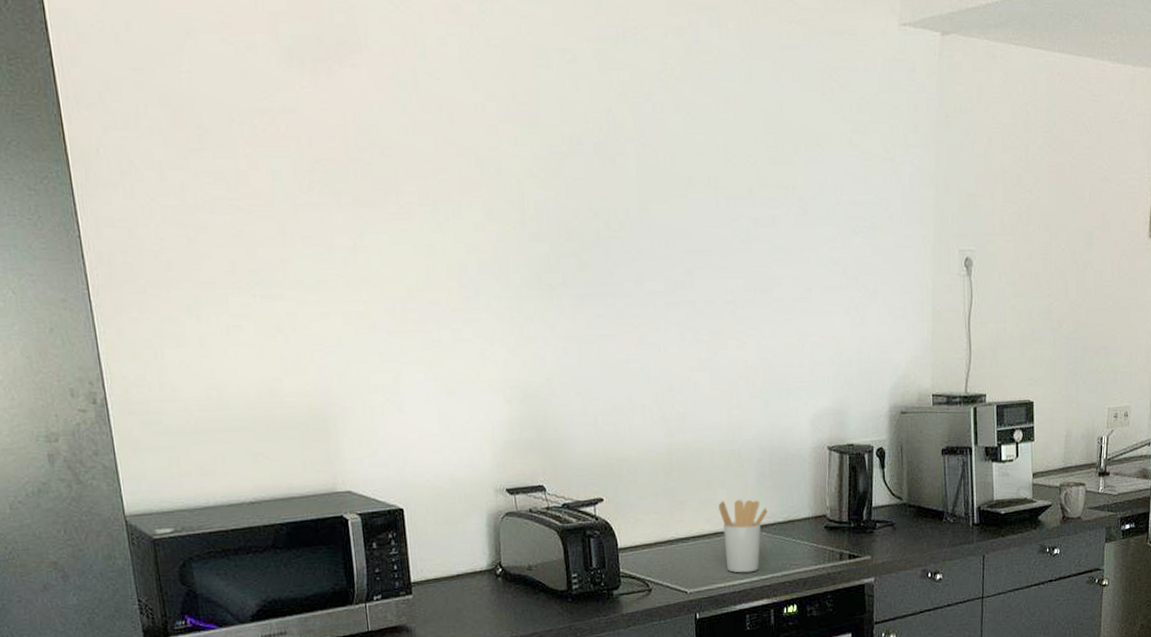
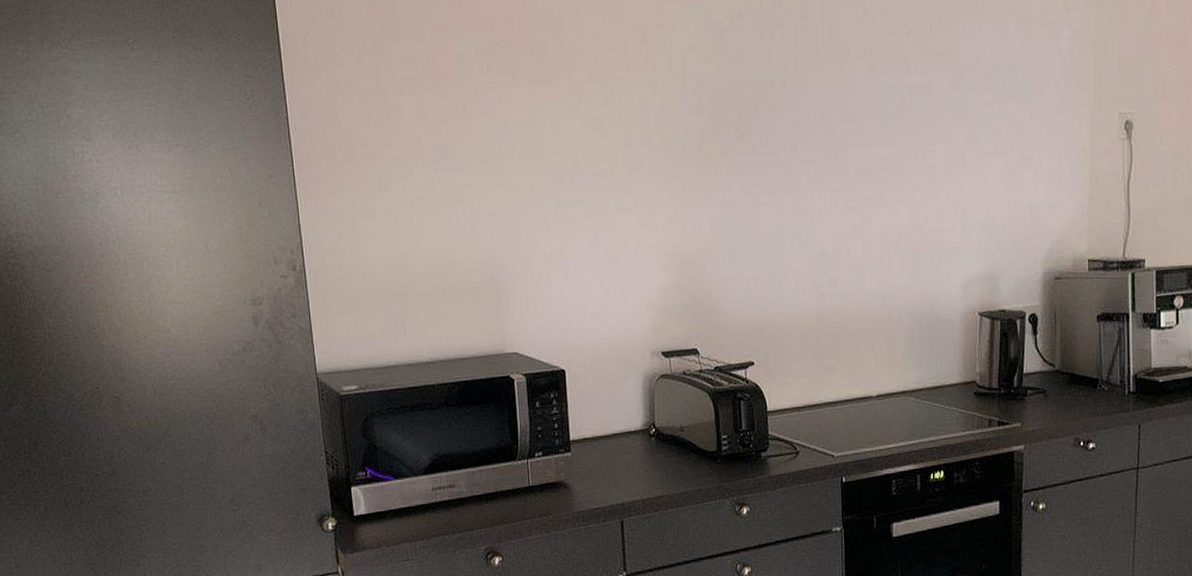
utensil holder: present [718,499,768,573] -> none [867,364,917,438]

